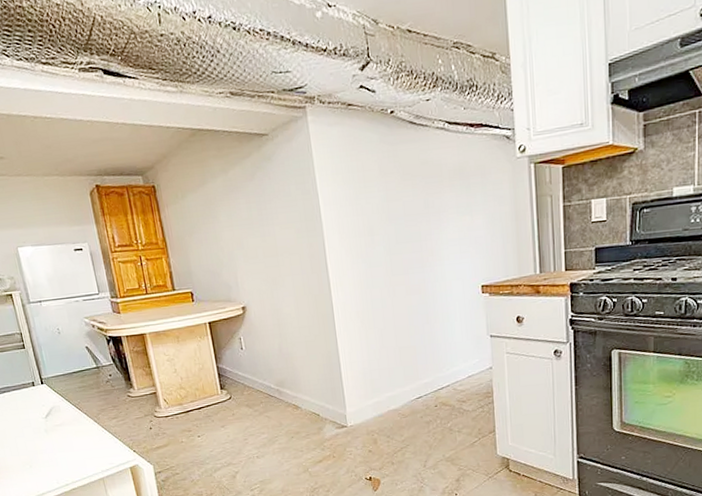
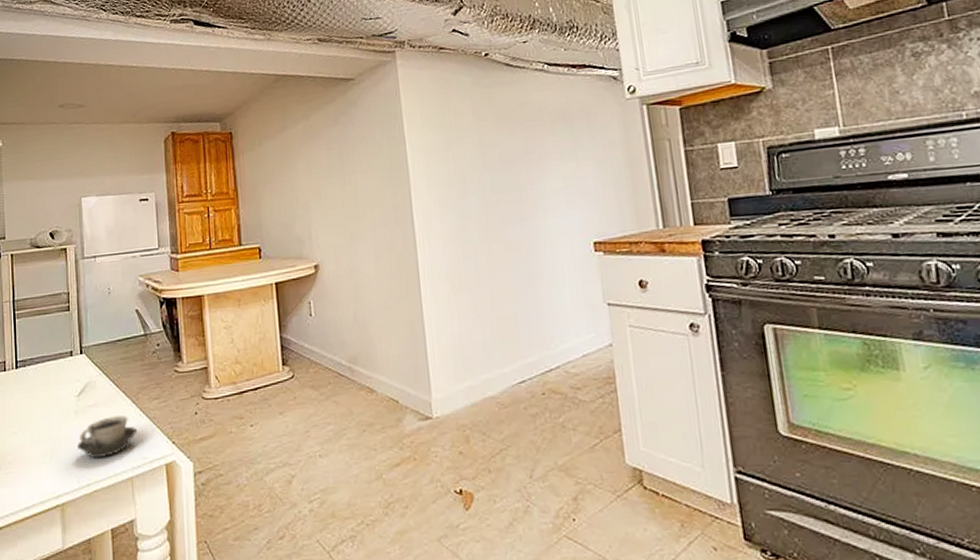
cup: none [52,432,103,465] -> present [77,415,138,459]

